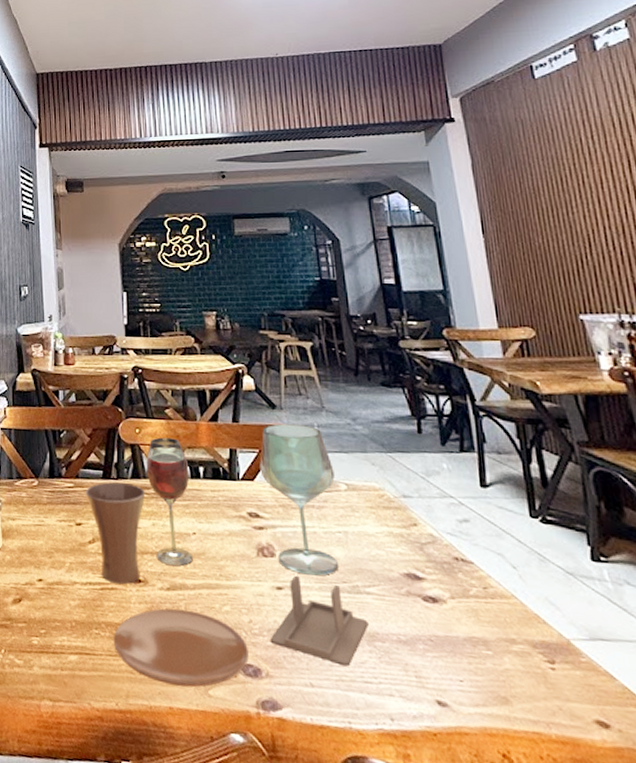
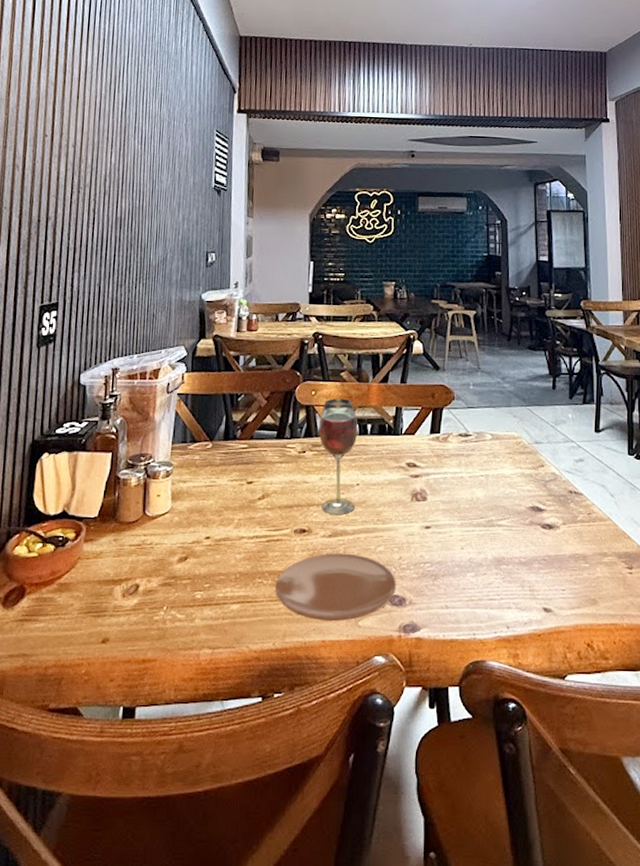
cup: present [85,481,146,584] -> none [258,441,317,536]
wine glass: present [259,424,340,576] -> none [421,383,483,514]
napkin holder: present [270,575,369,666] -> none [415,515,497,588]

